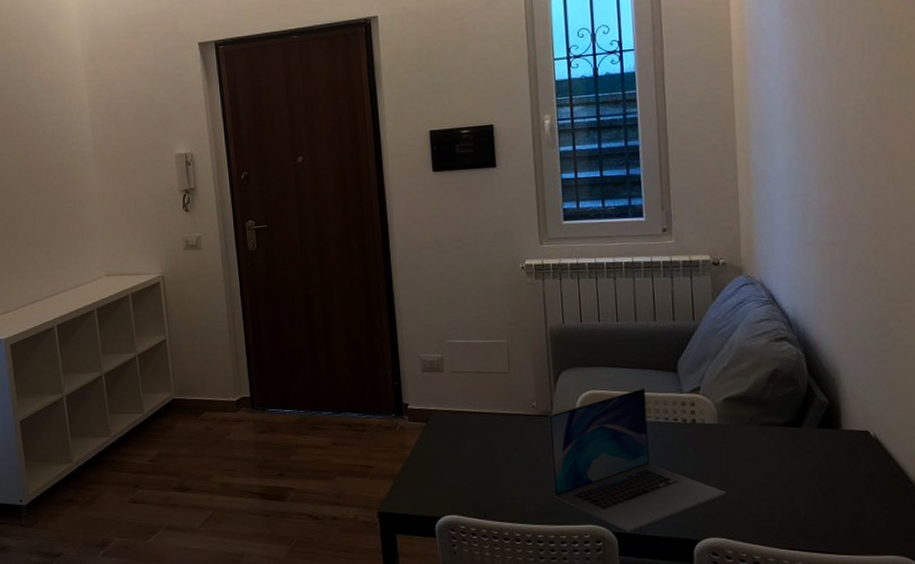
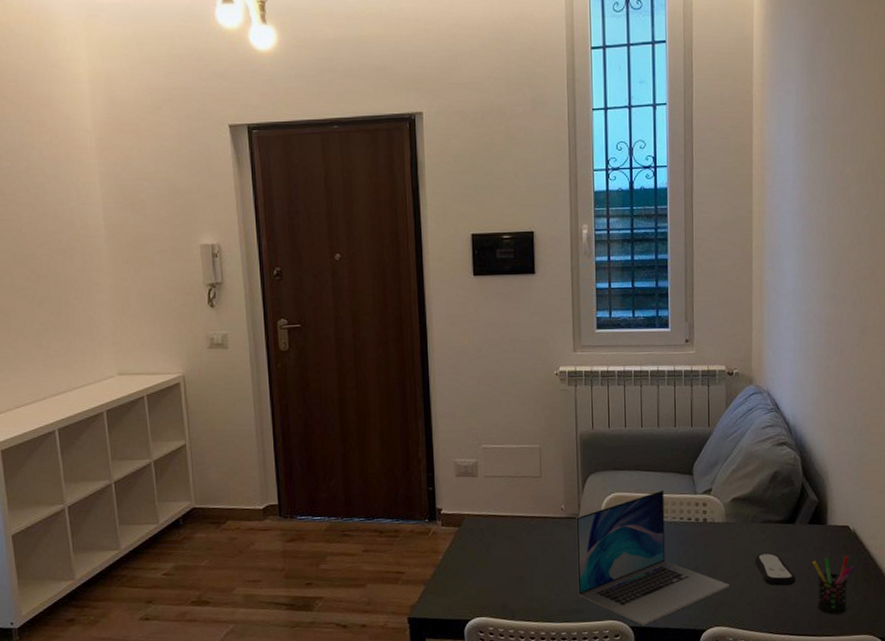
remote control: none [754,459,806,497] -> present [755,553,796,586]
pen holder: none [825,465,880,531] -> present [812,556,855,615]

